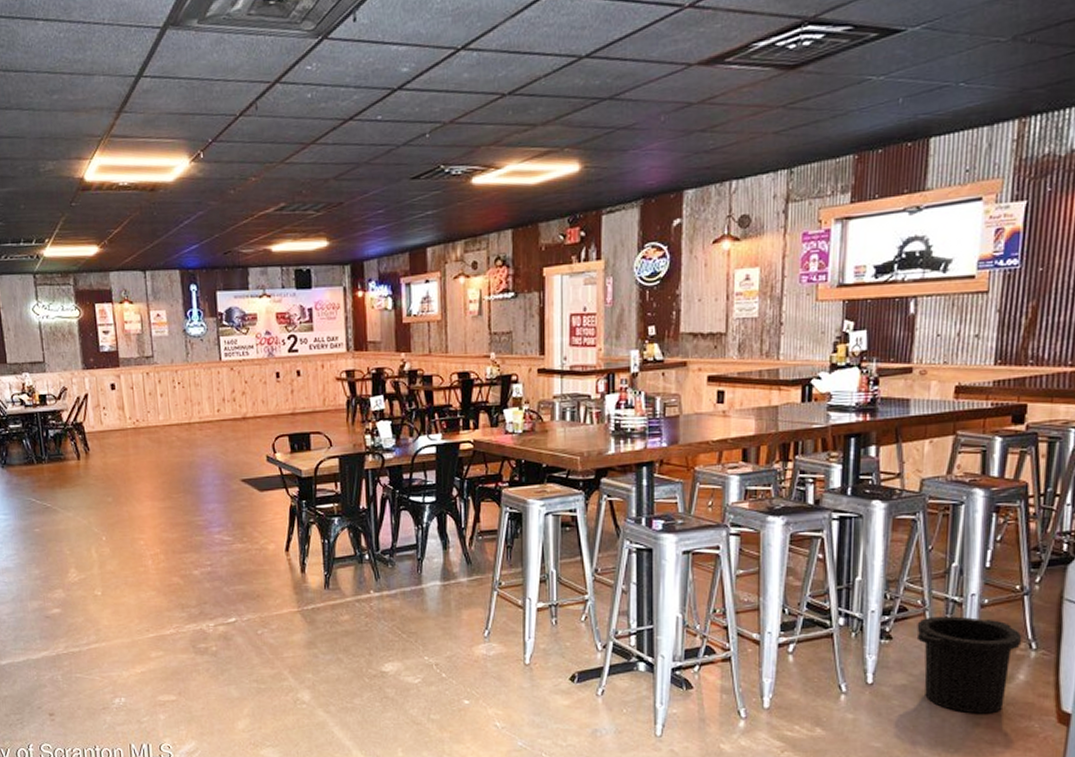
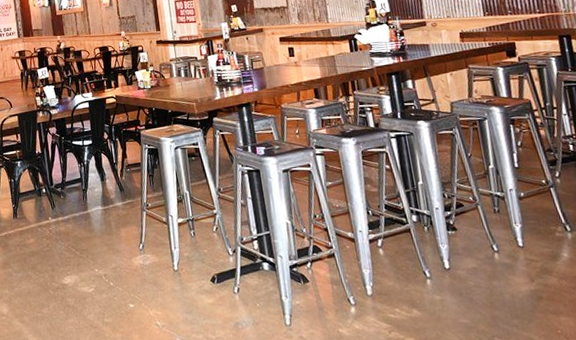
trash can: present [916,616,1022,714] -> none [473,208,558,289]

